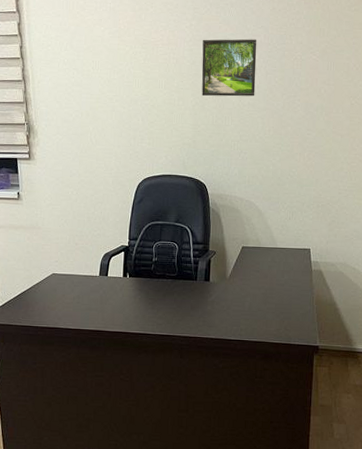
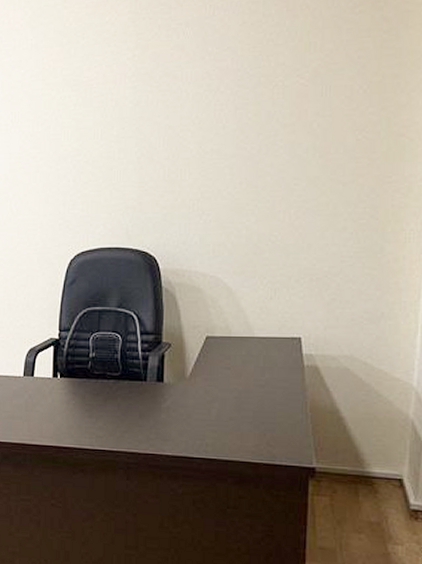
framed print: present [201,39,257,97] -> none [148,65,222,144]

